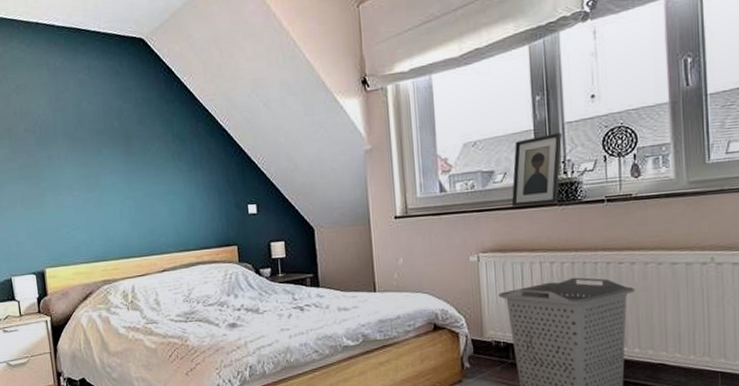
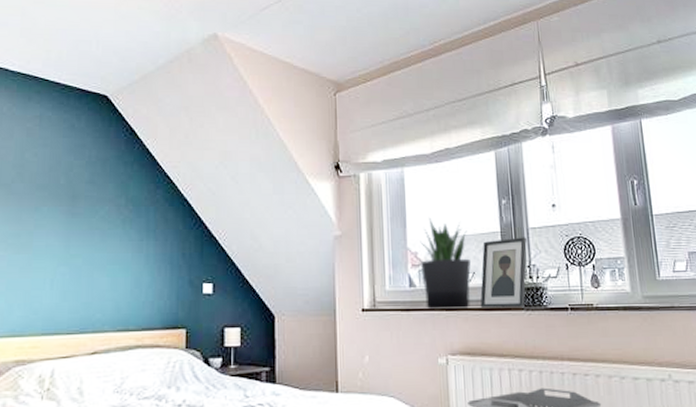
planter: none [450,123,502,213] -> present [420,218,471,310]

